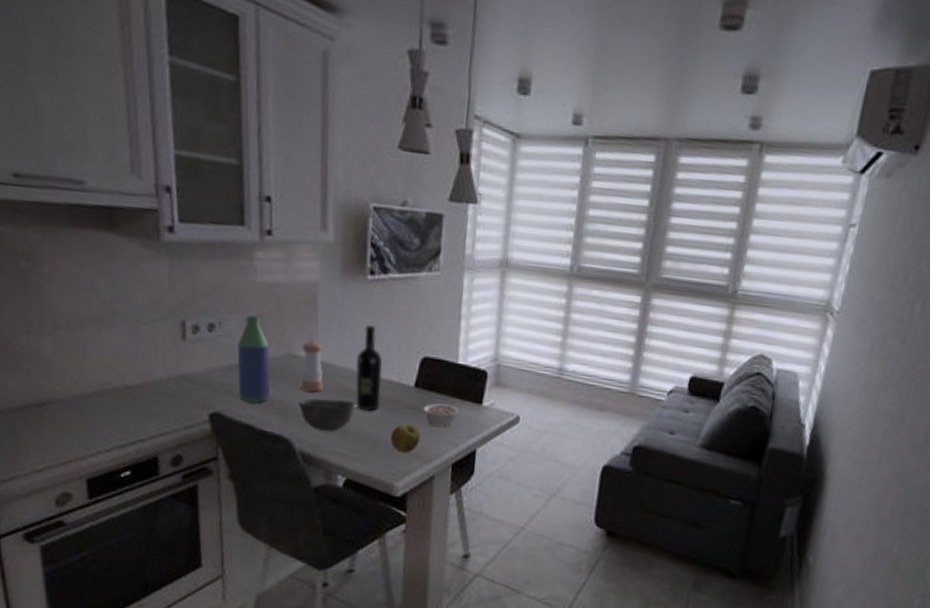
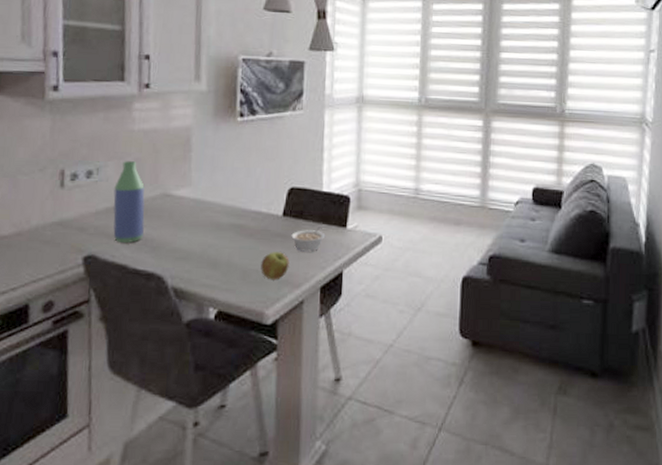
bowl: present [297,398,356,432] -> none [170,233,227,265]
pepper shaker: present [301,340,324,392] -> none [174,179,197,228]
wine bottle: present [355,324,383,411] -> none [226,161,252,242]

